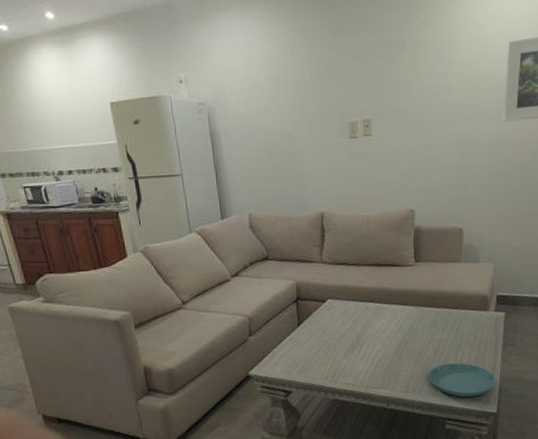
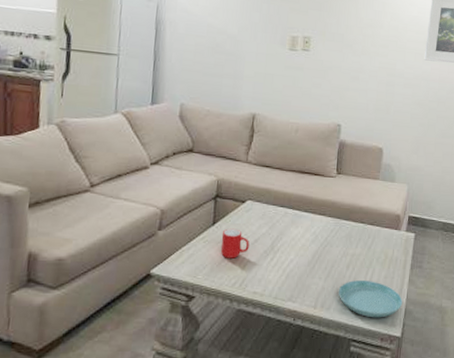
cup: none [308,327,336,355] -> present [221,228,250,259]

